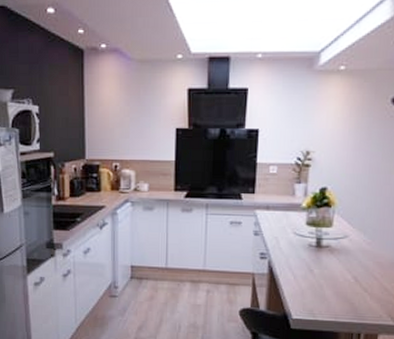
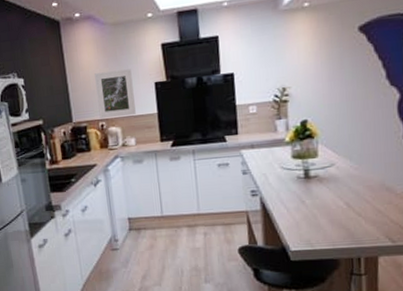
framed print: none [114,110,153,160] -> present [95,69,136,119]

